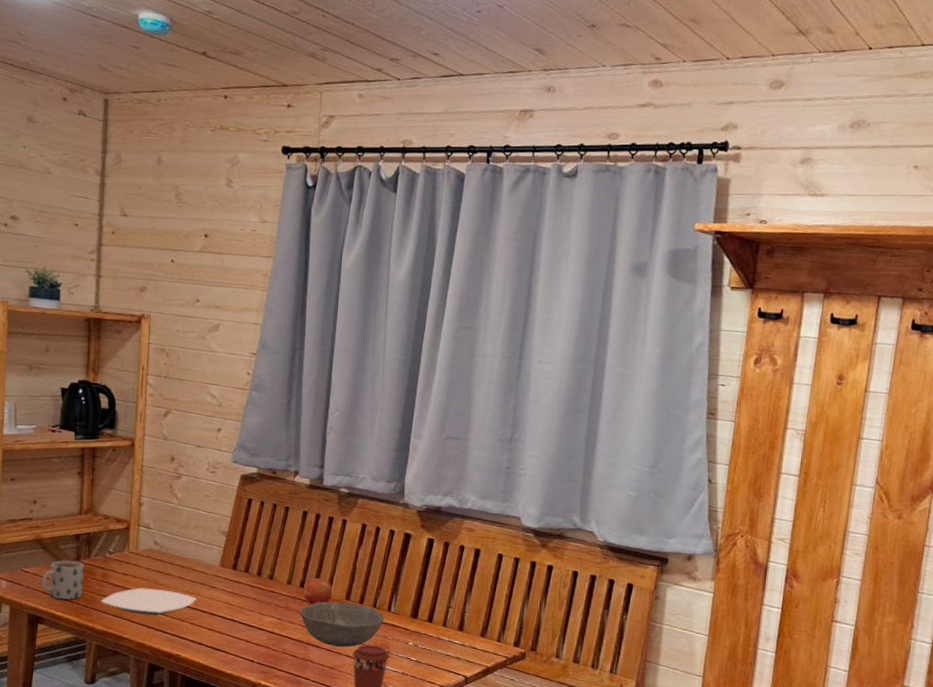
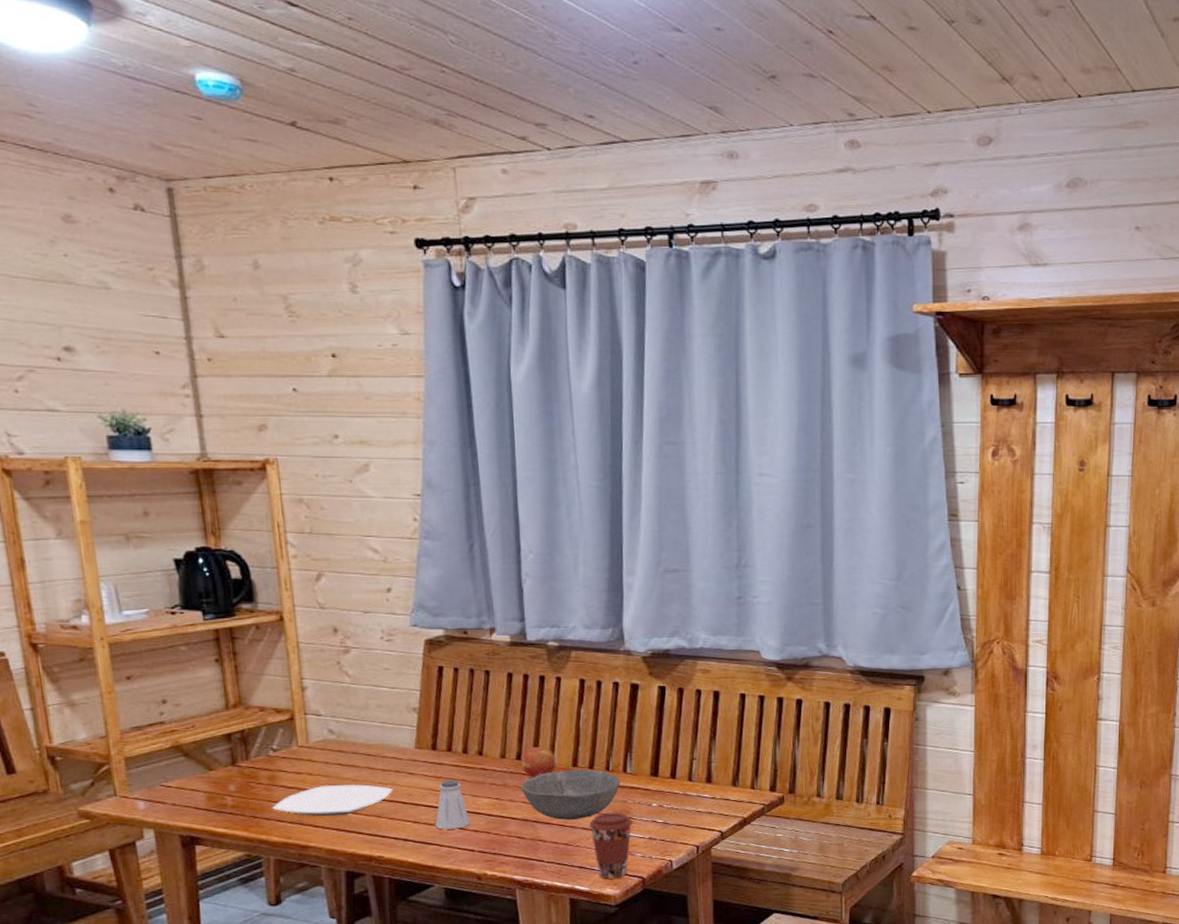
mug: present [41,560,84,600] -> none [190,766,247,814]
saltshaker: none [225,597,255,641] -> present [435,780,470,830]

